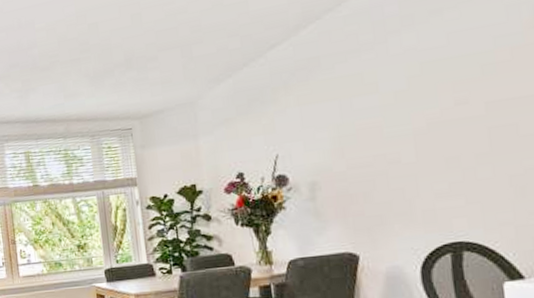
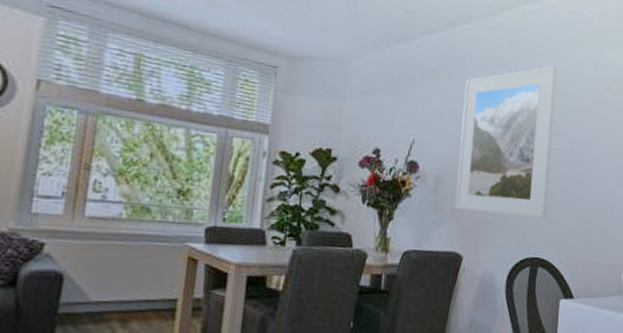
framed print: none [324,26,463,211] -> present [455,65,557,218]

